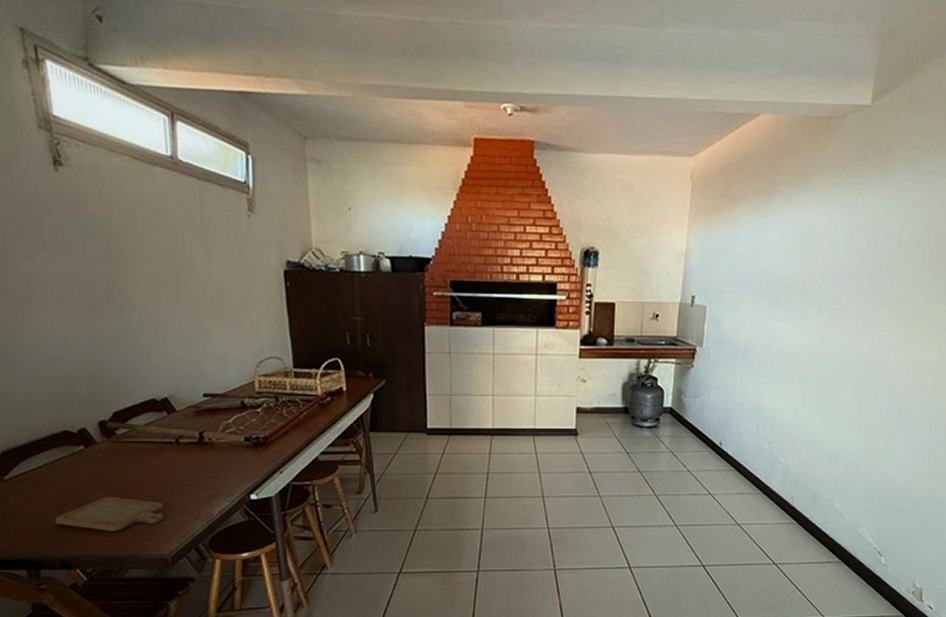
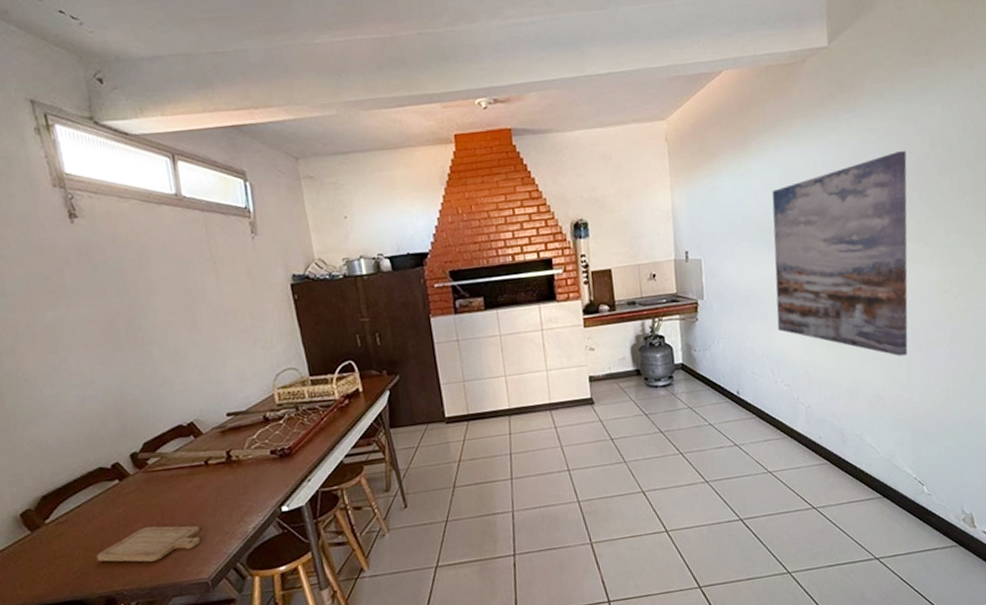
wall art: none [770,226,928,430] -> present [772,151,908,356]

